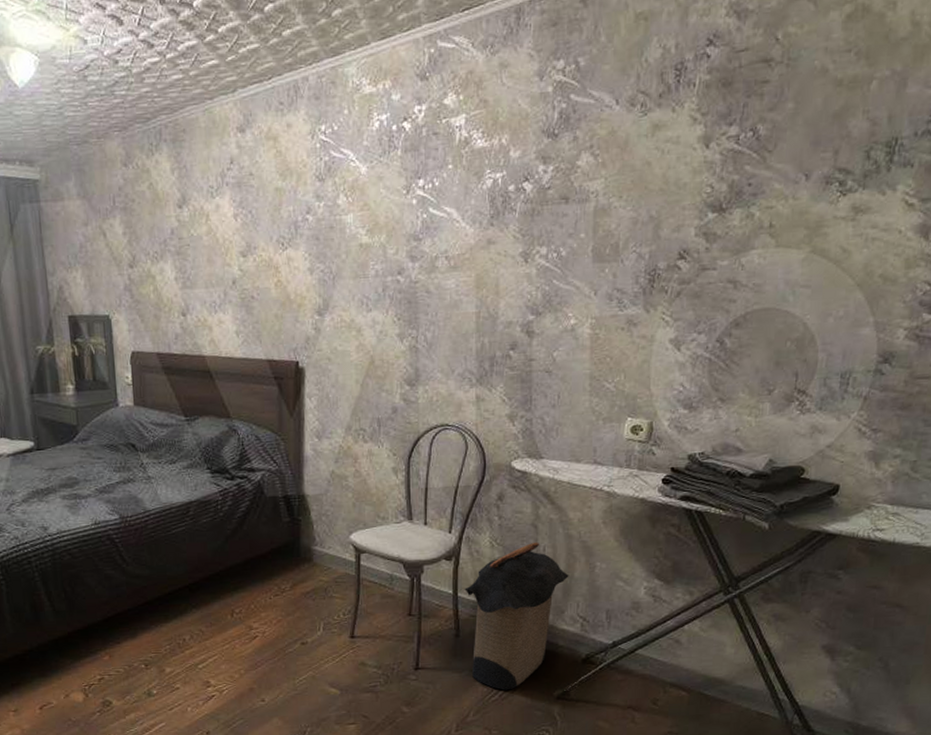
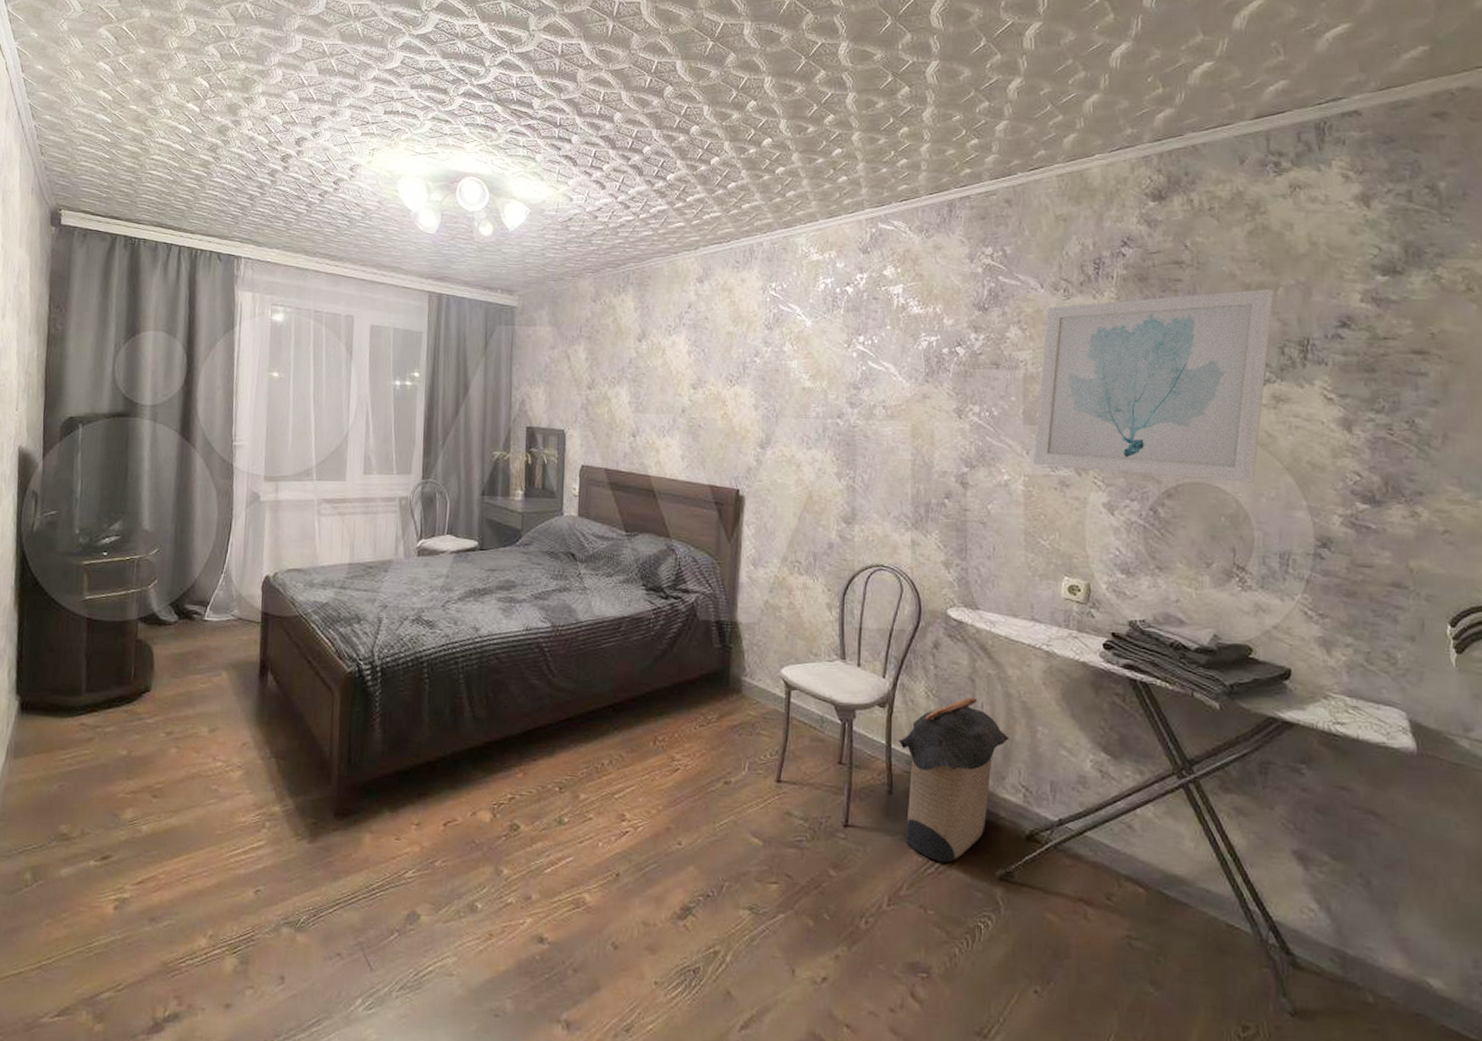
wall art: none [601,82,867,306] -> present [1033,288,1274,483]

